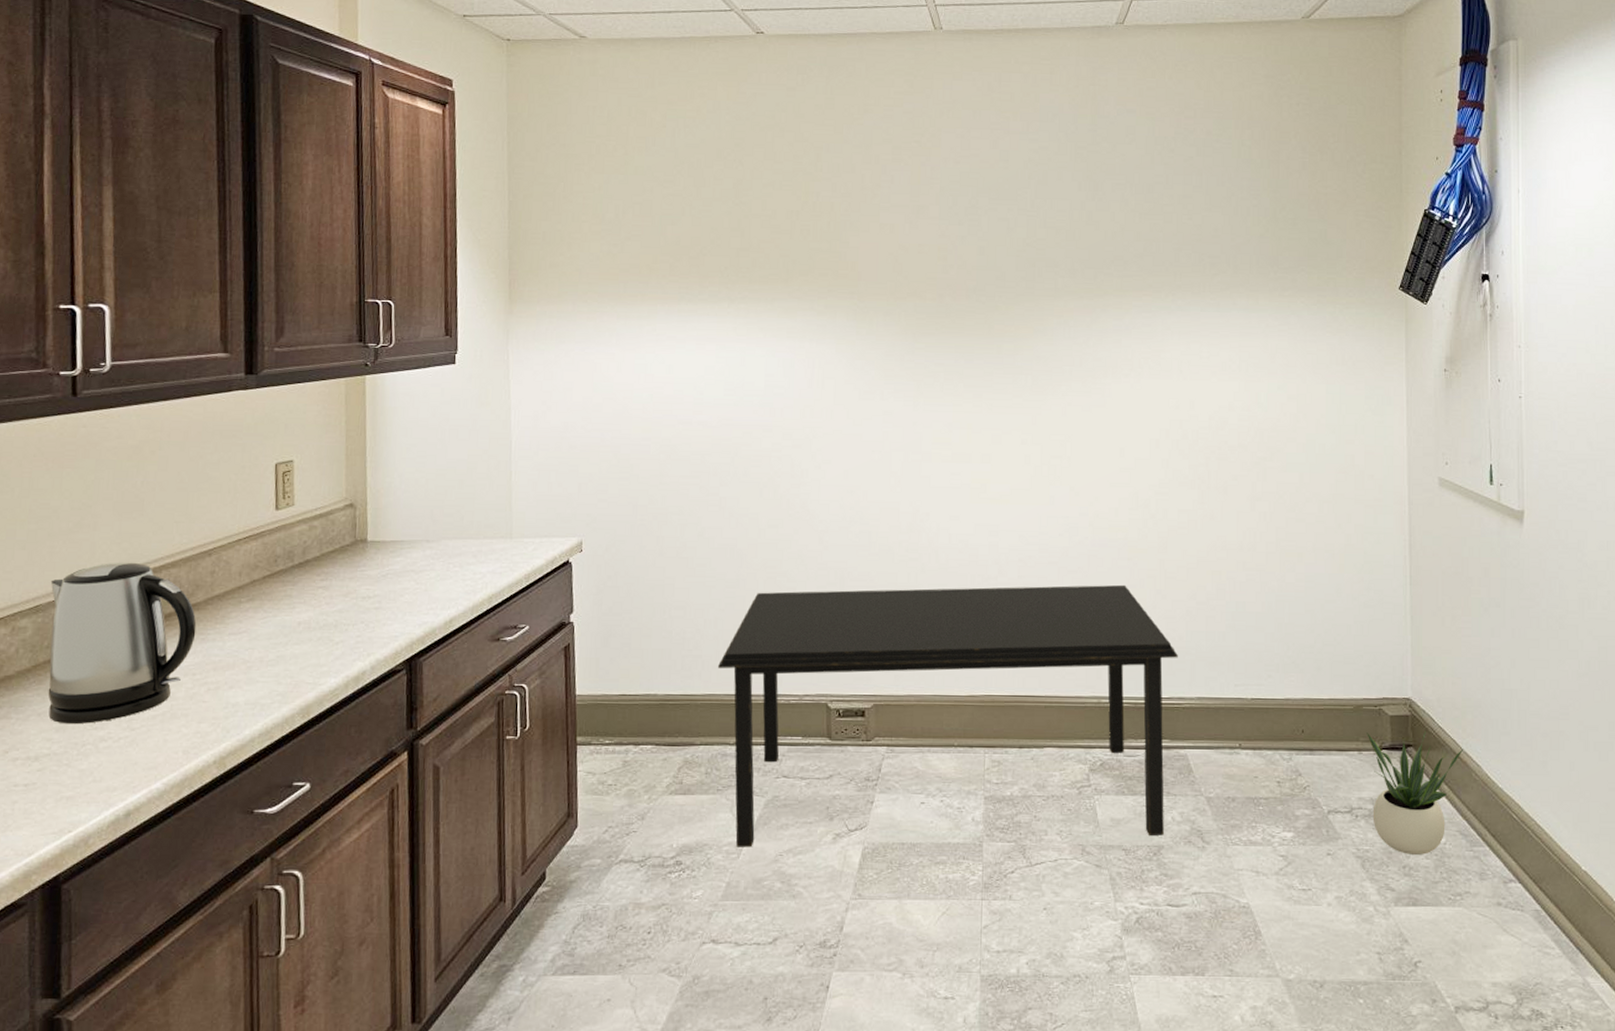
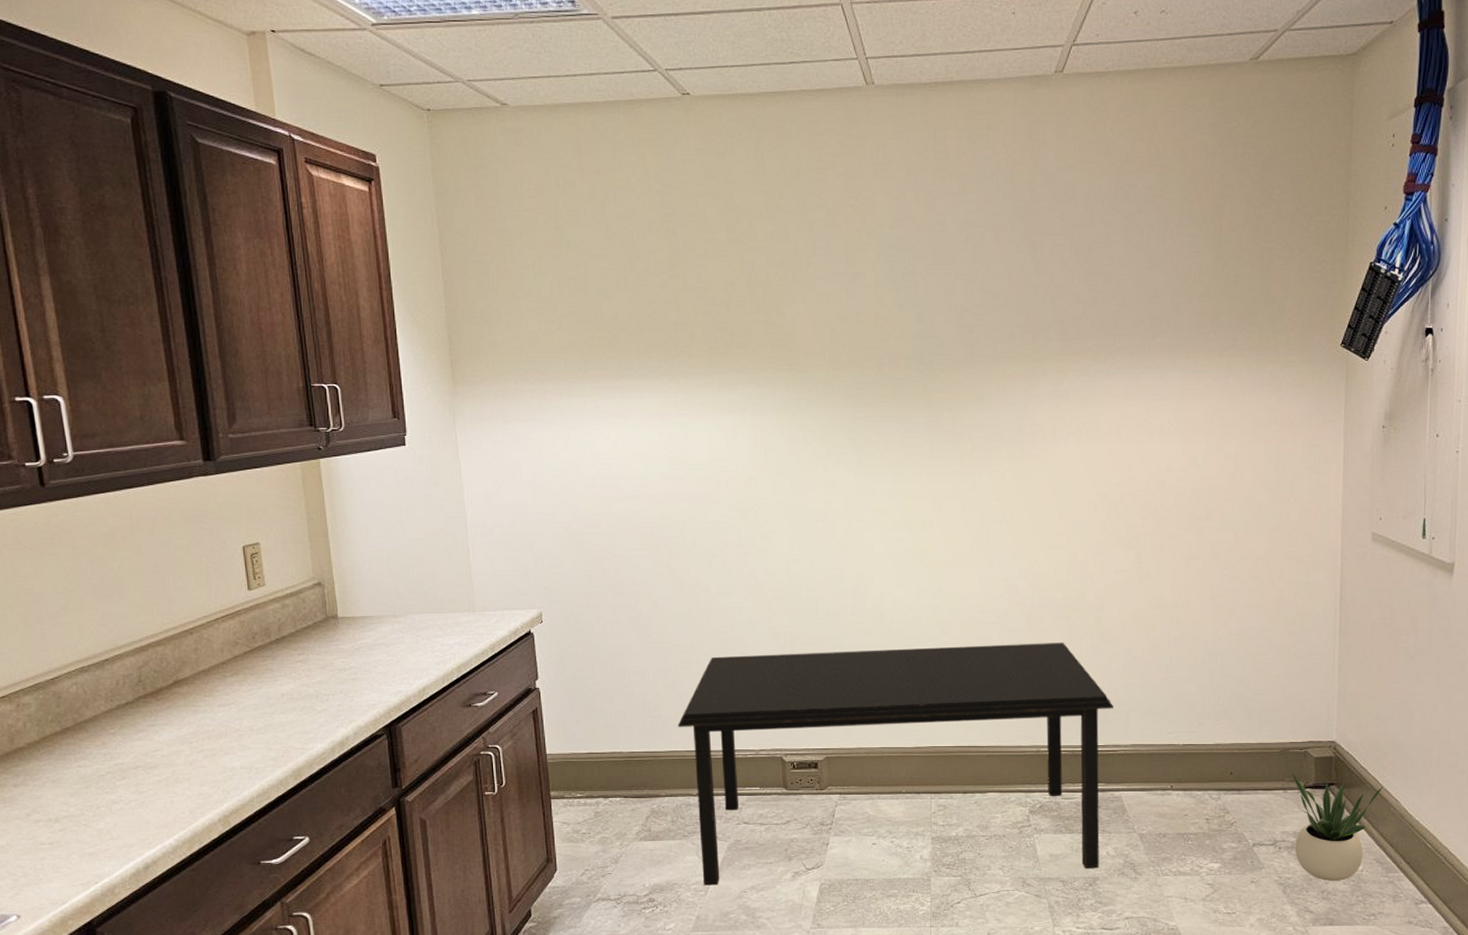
kettle: present [48,562,197,725] -> none [46,642,188,790]

